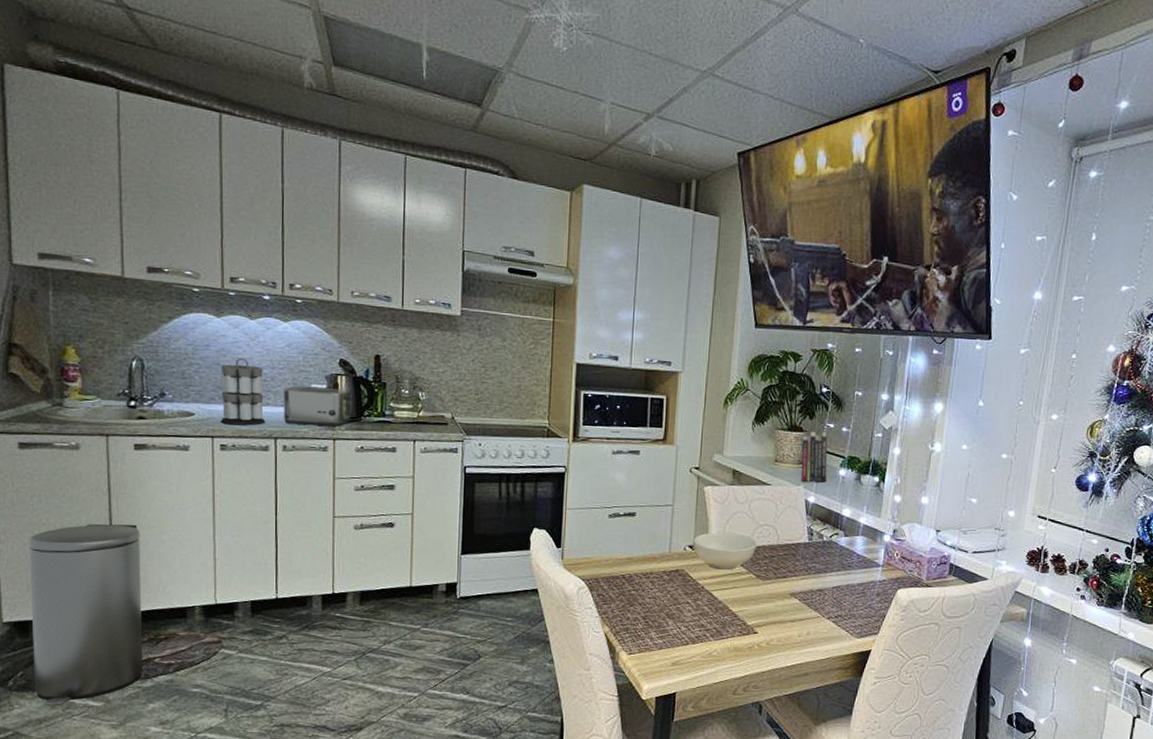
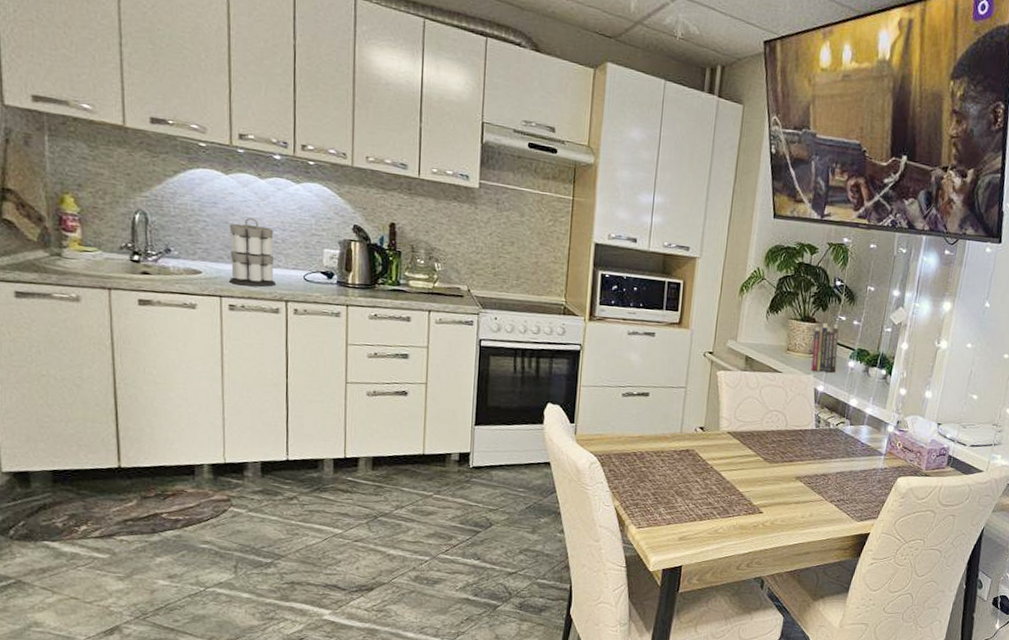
pedal bin: present [28,523,143,706] -> none [27,377,149,556]
toaster: present [283,385,354,428] -> none [294,249,368,294]
bowl: present [693,532,758,570] -> none [704,415,767,452]

